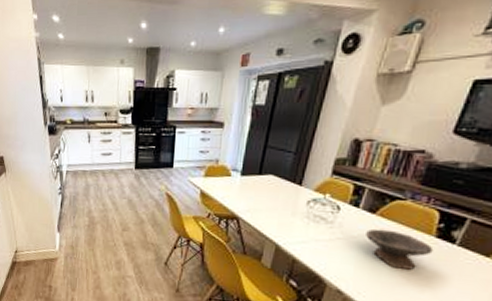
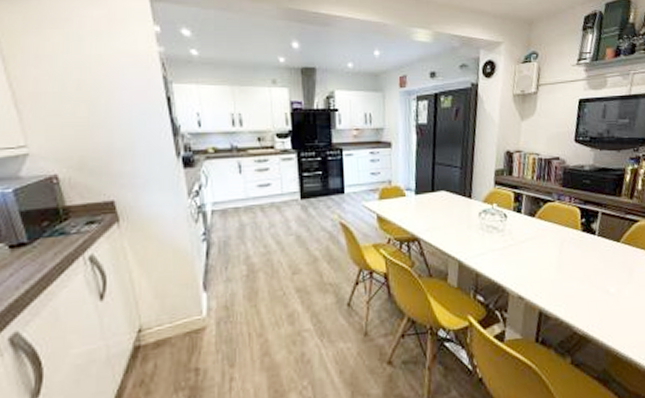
bowl: present [366,228,434,270] -> none [531,230,583,265]

